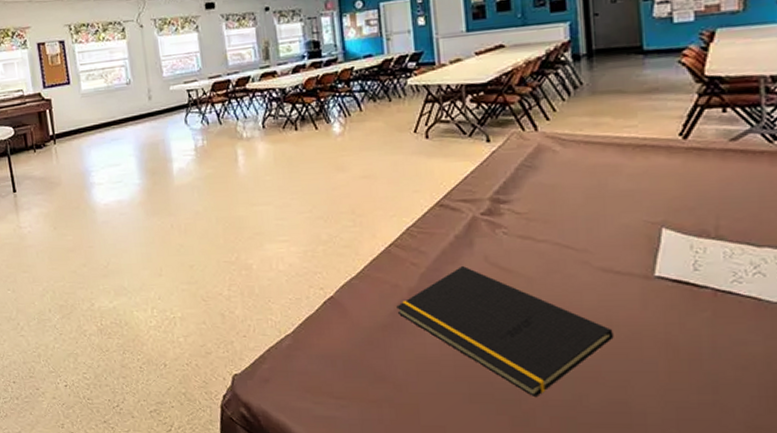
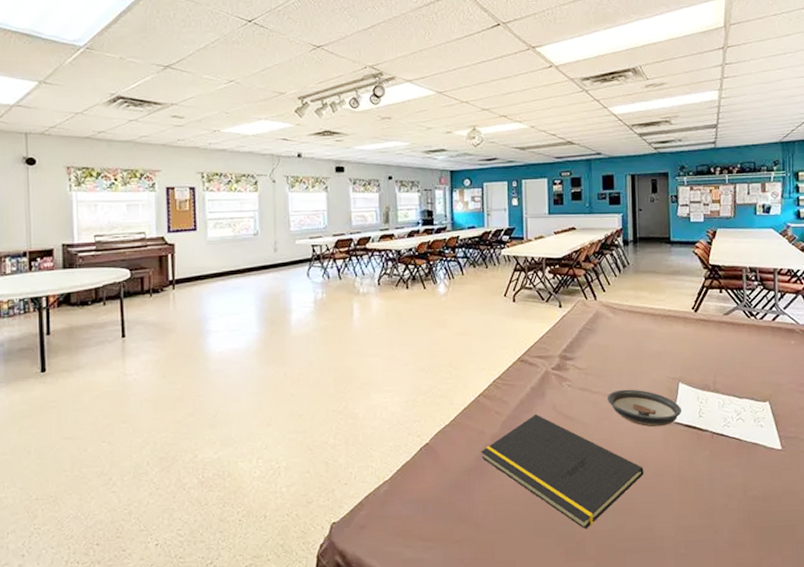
saucer: none [558,236,668,282] -> present [608,389,682,427]

